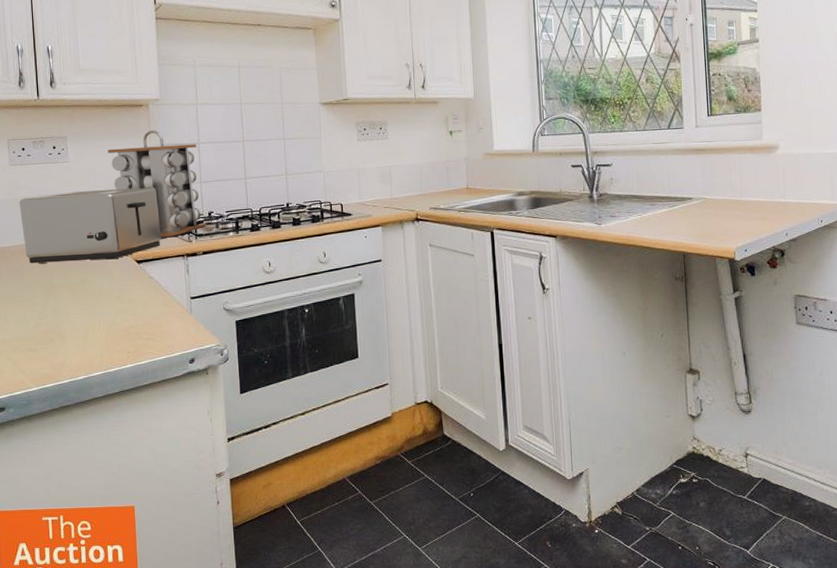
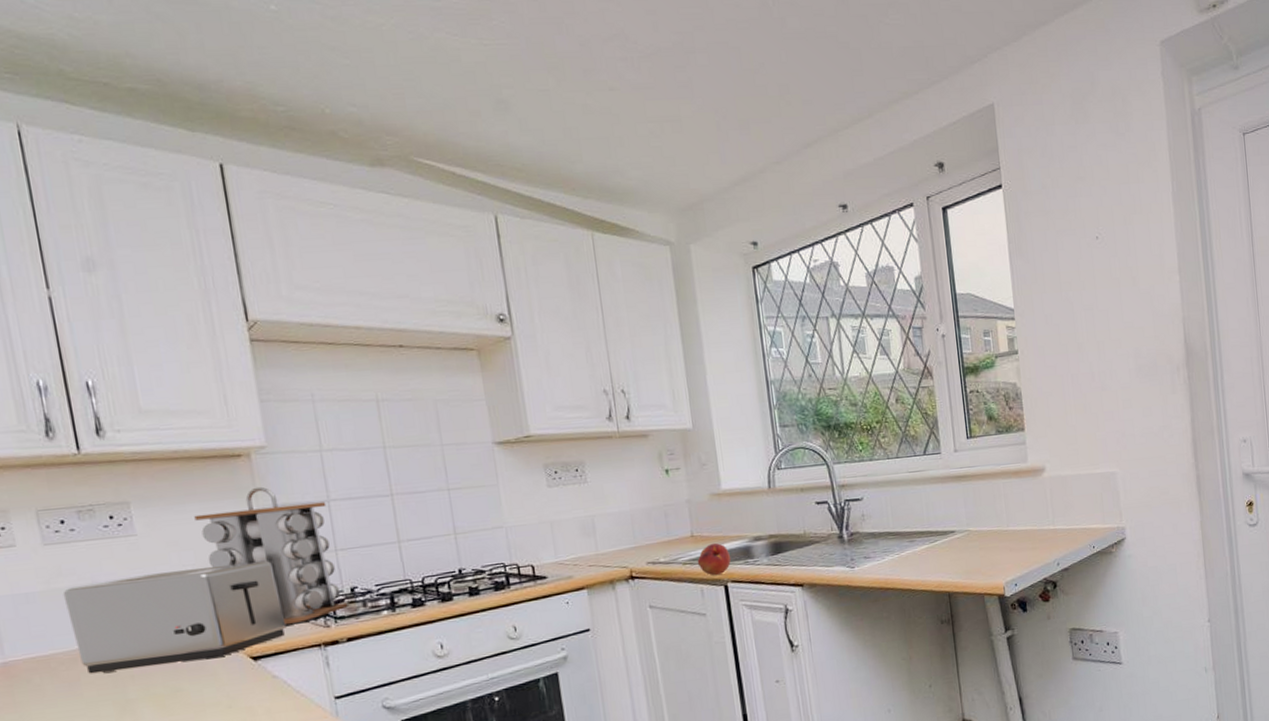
fruit: none [470,195,498,223] -> present [697,542,732,576]

